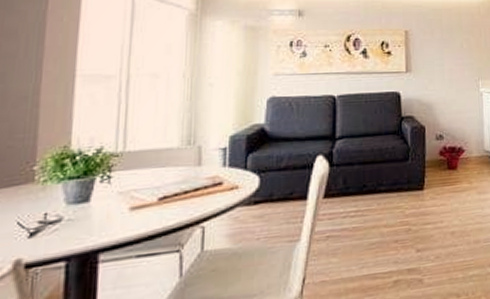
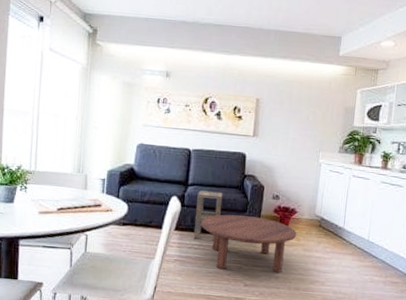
side table: none [347,141,379,205] -> present [193,190,223,241]
coffee table: none [356,163,467,238] -> present [201,214,296,274]

